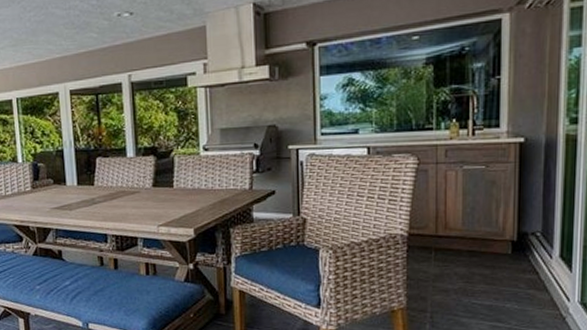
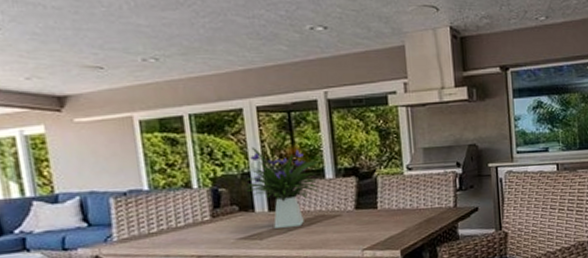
flower arrangement: none [58,126,125,201] -> present [244,146,323,228]

